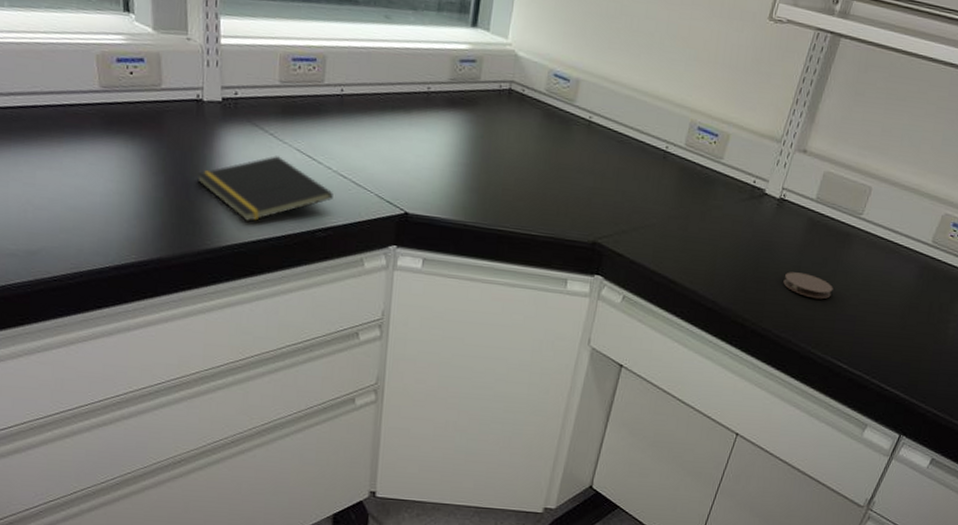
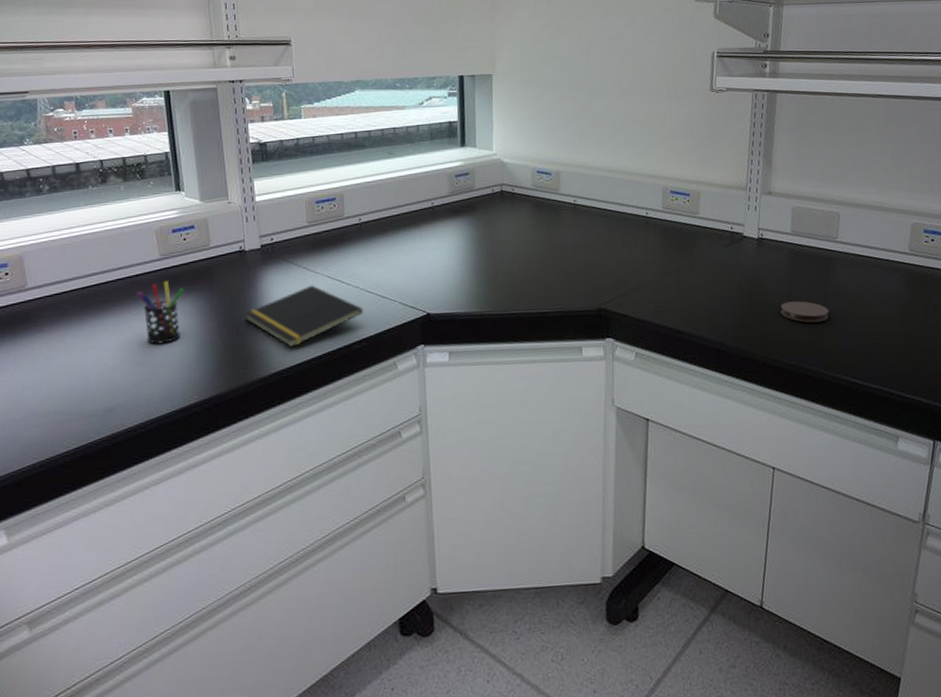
pen holder: none [69,117,128,191] -> present [136,280,184,344]

